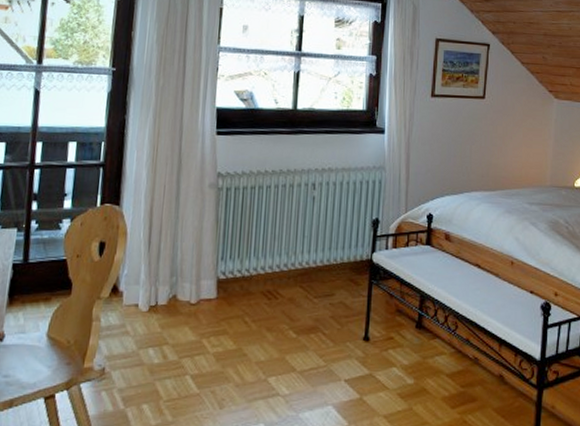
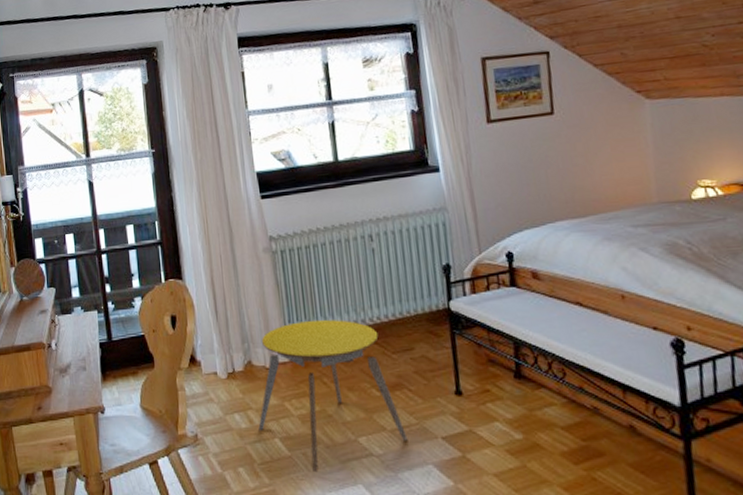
stool: none [171,259,314,411] -> present [258,319,408,473]

